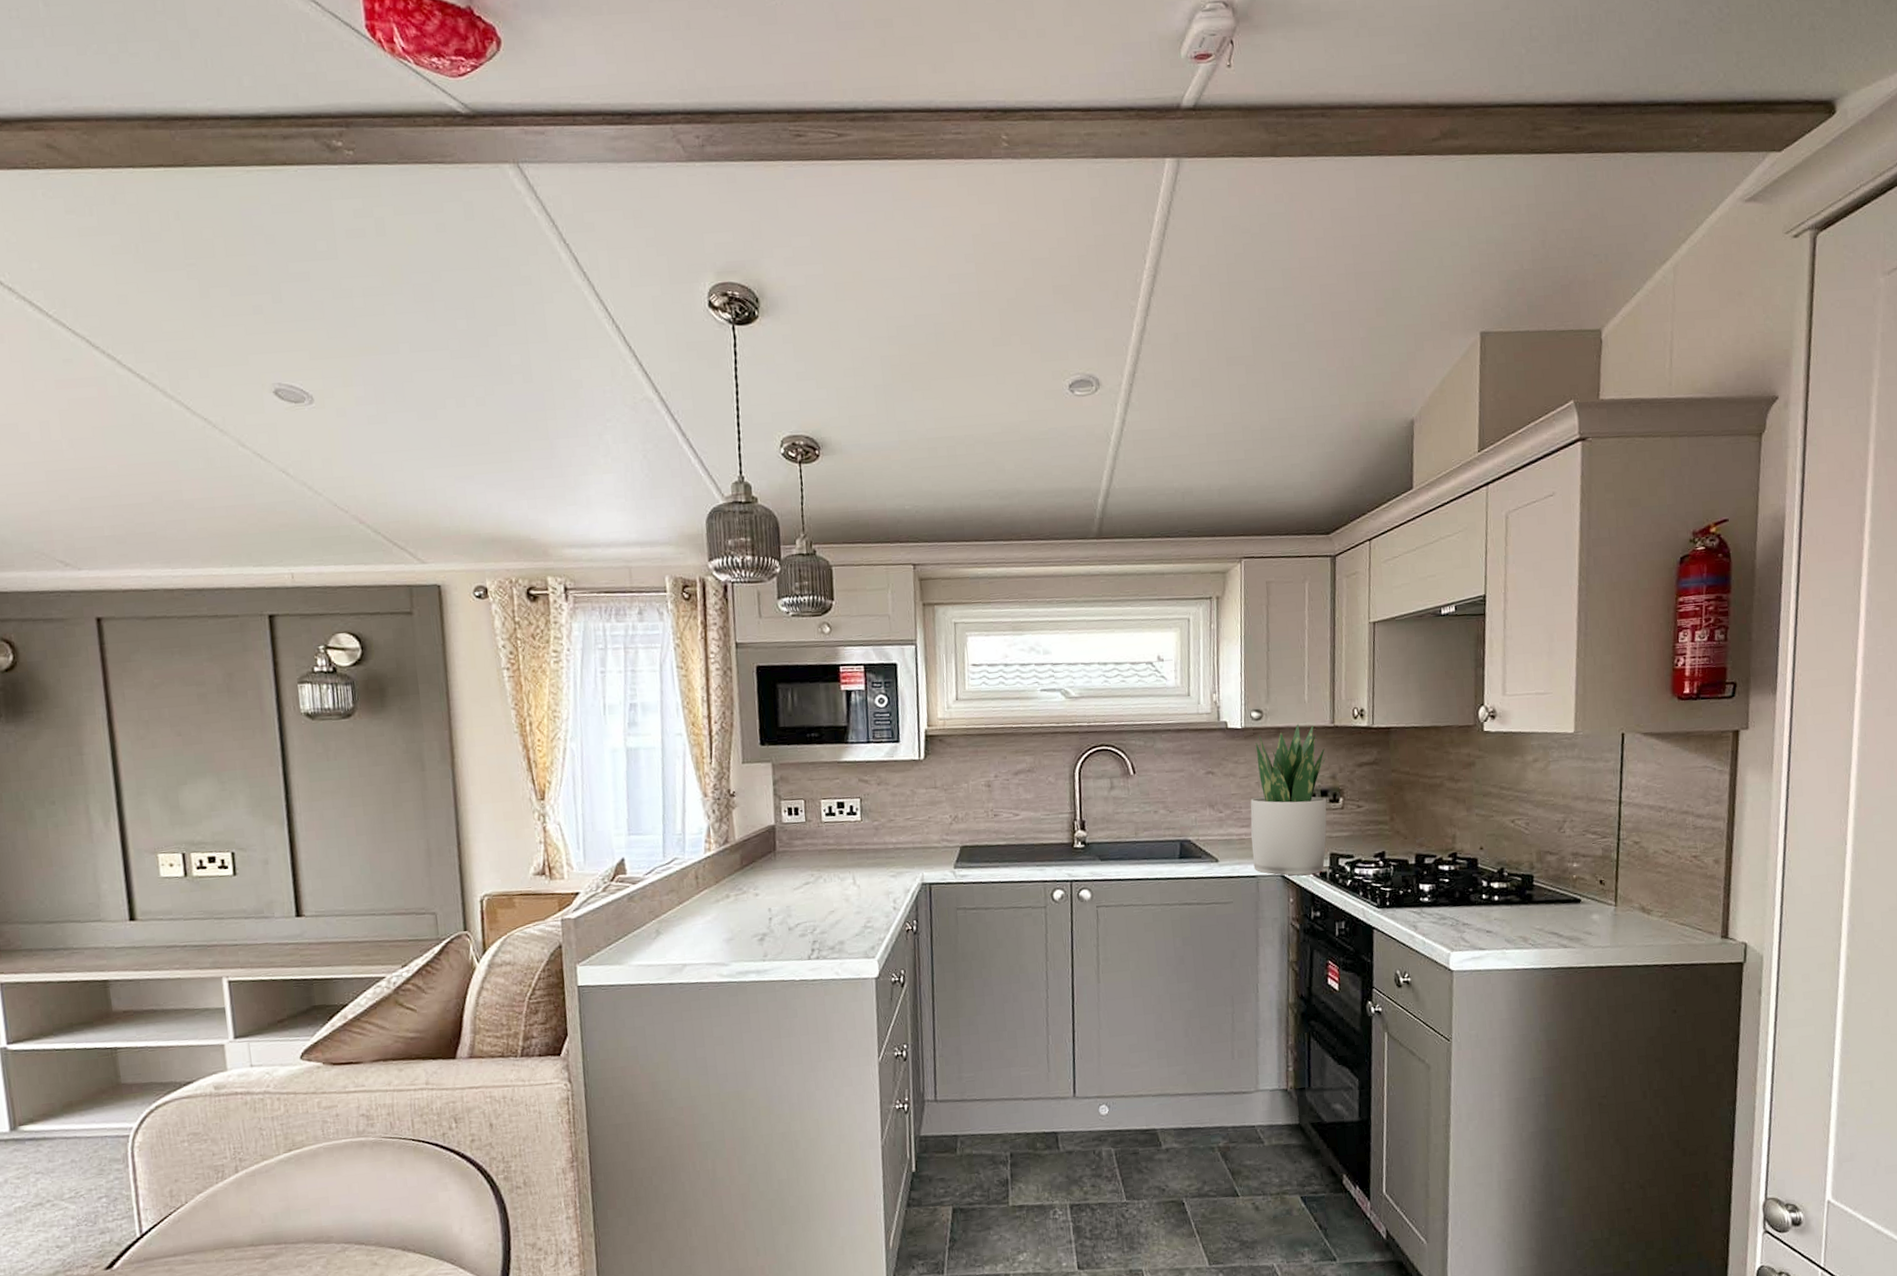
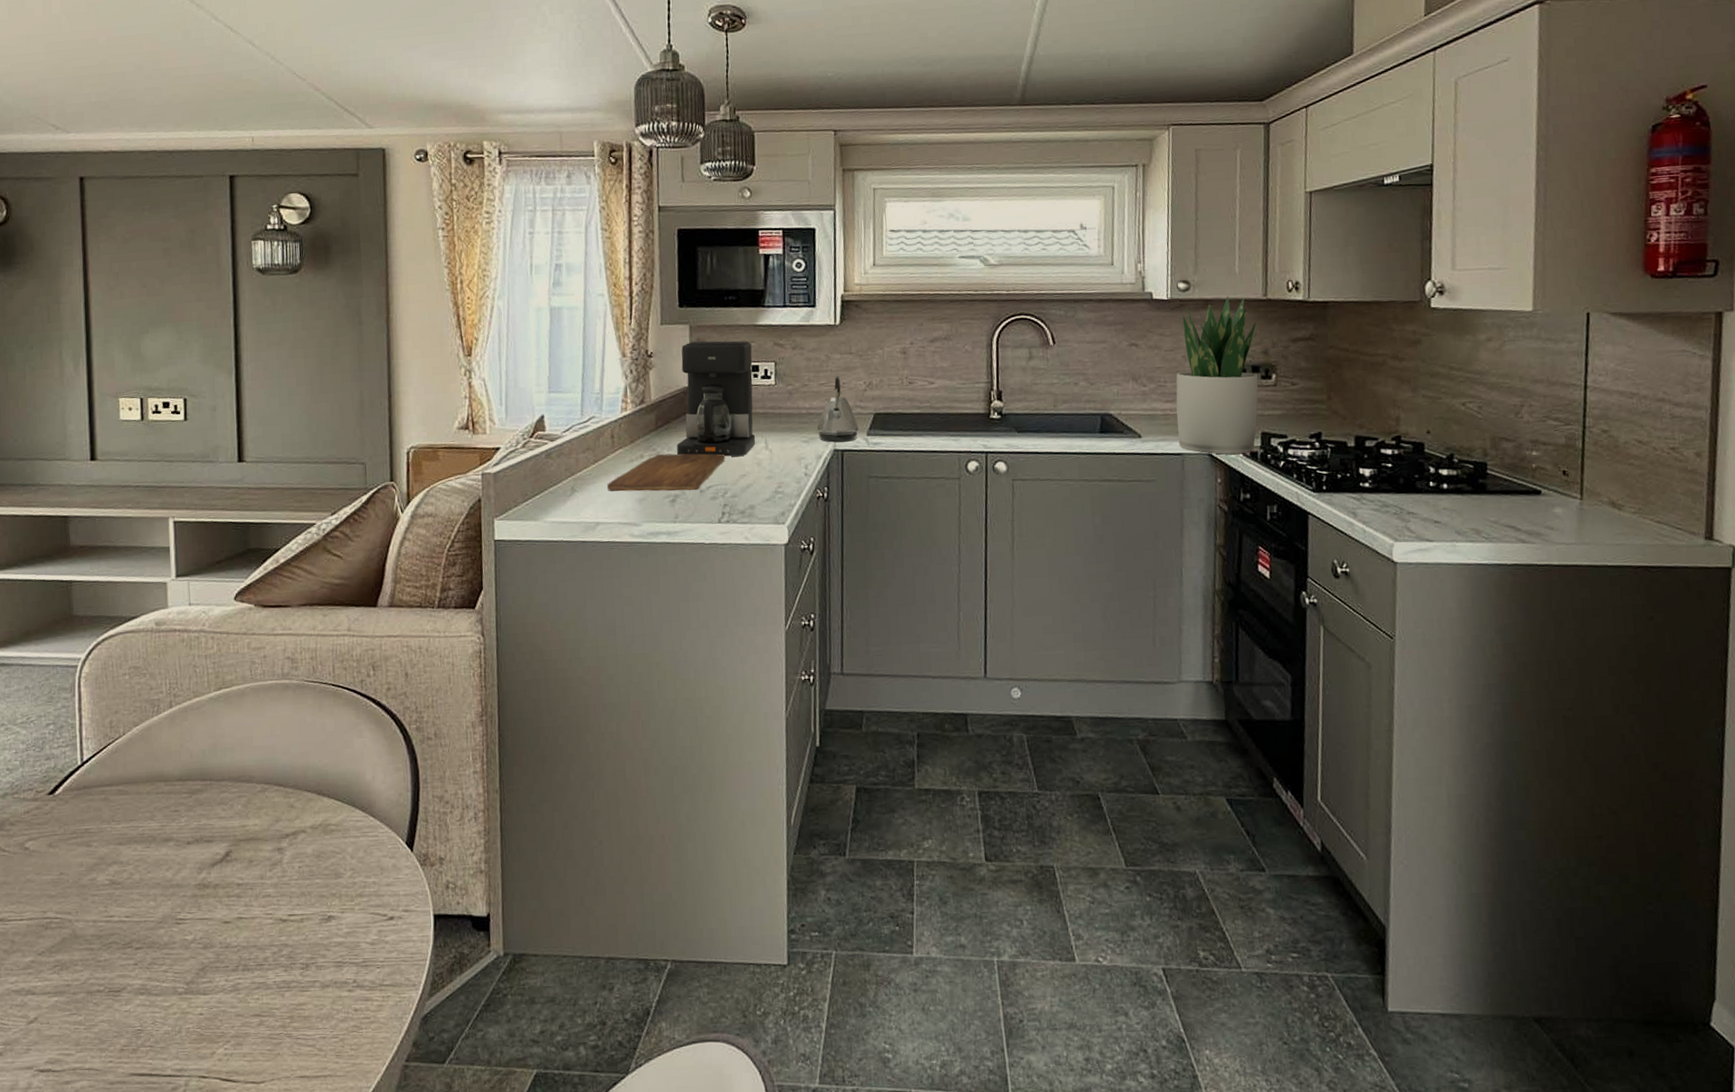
cutting board: none [693,891,813,932] -> present [607,453,726,491]
coffee maker: none [763,777,844,894] -> present [677,341,756,457]
kettle: none [904,809,946,877] -> present [816,375,859,443]

